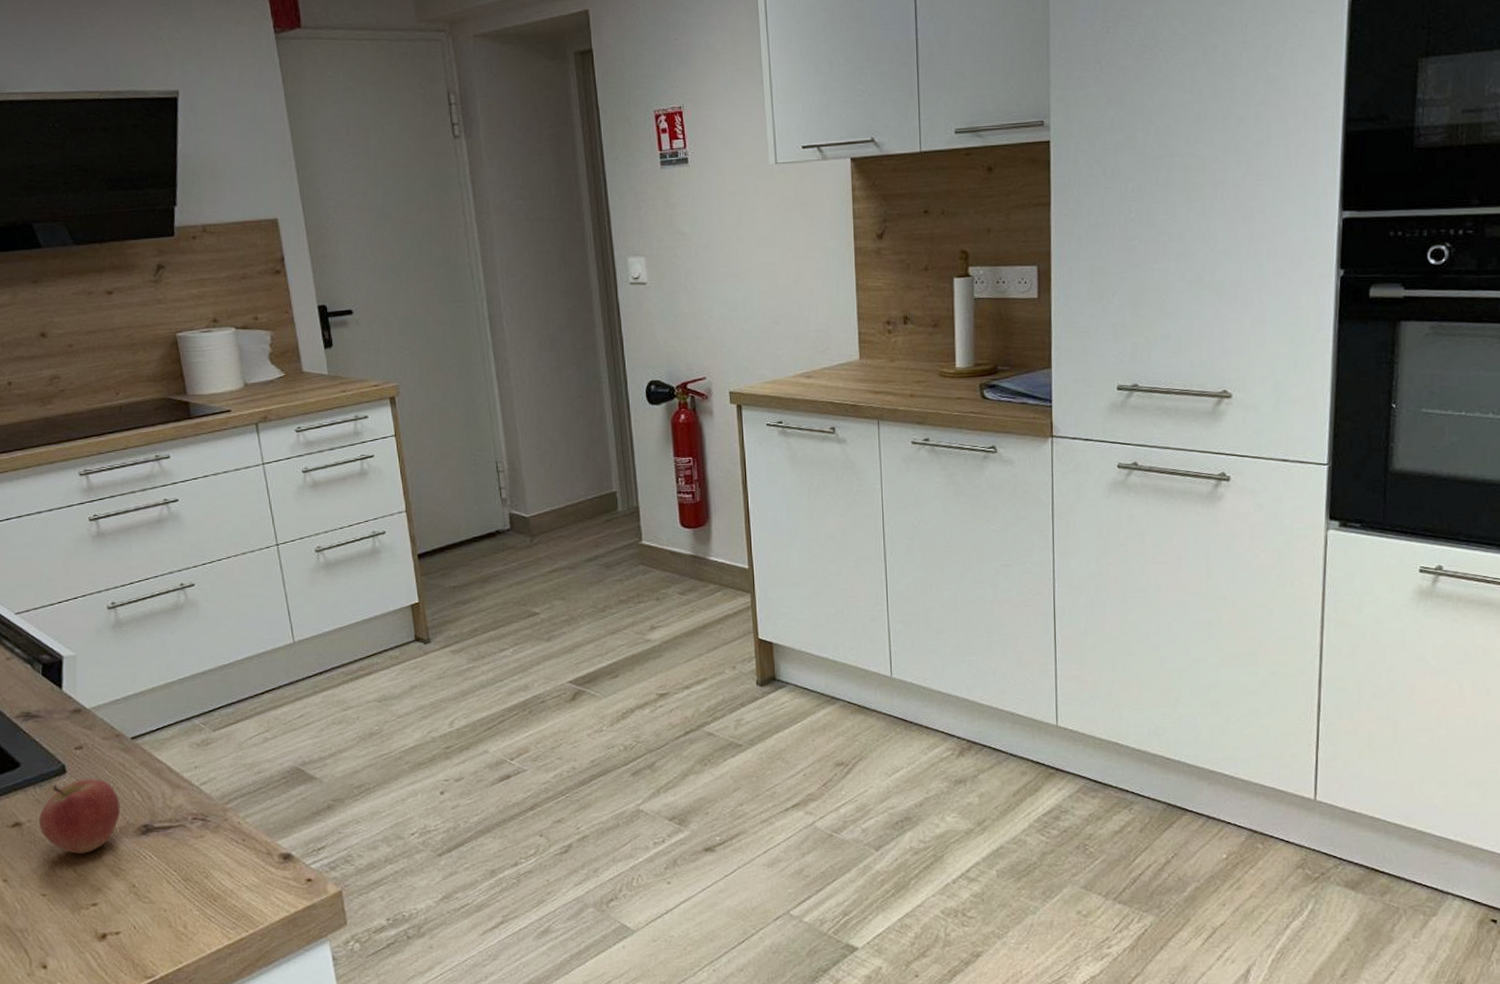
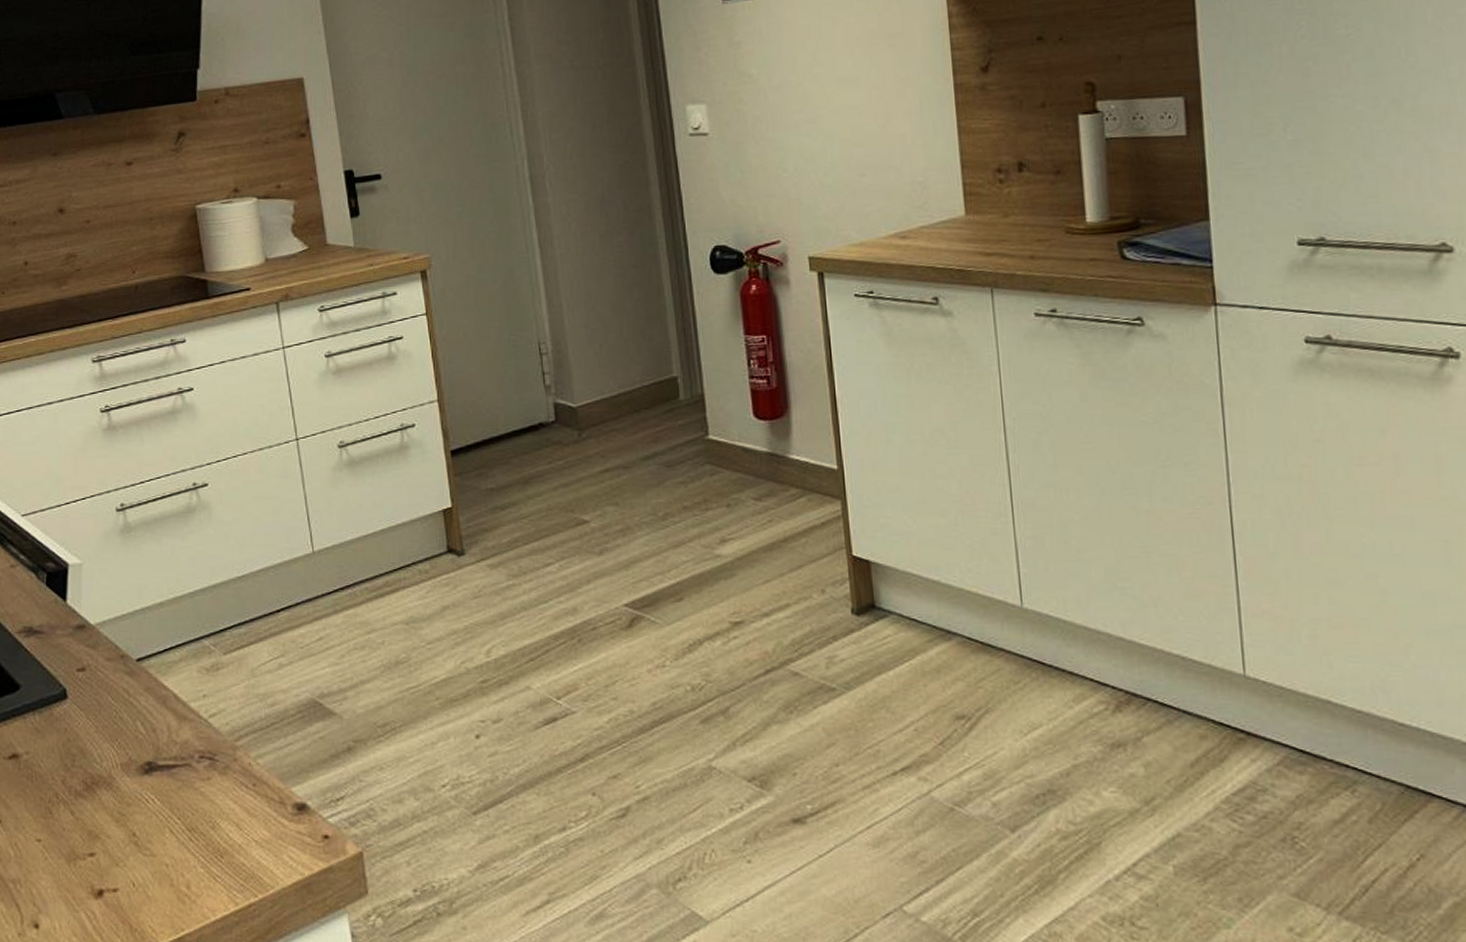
apple: present [38,779,121,855] -> none [36,706,123,795]

